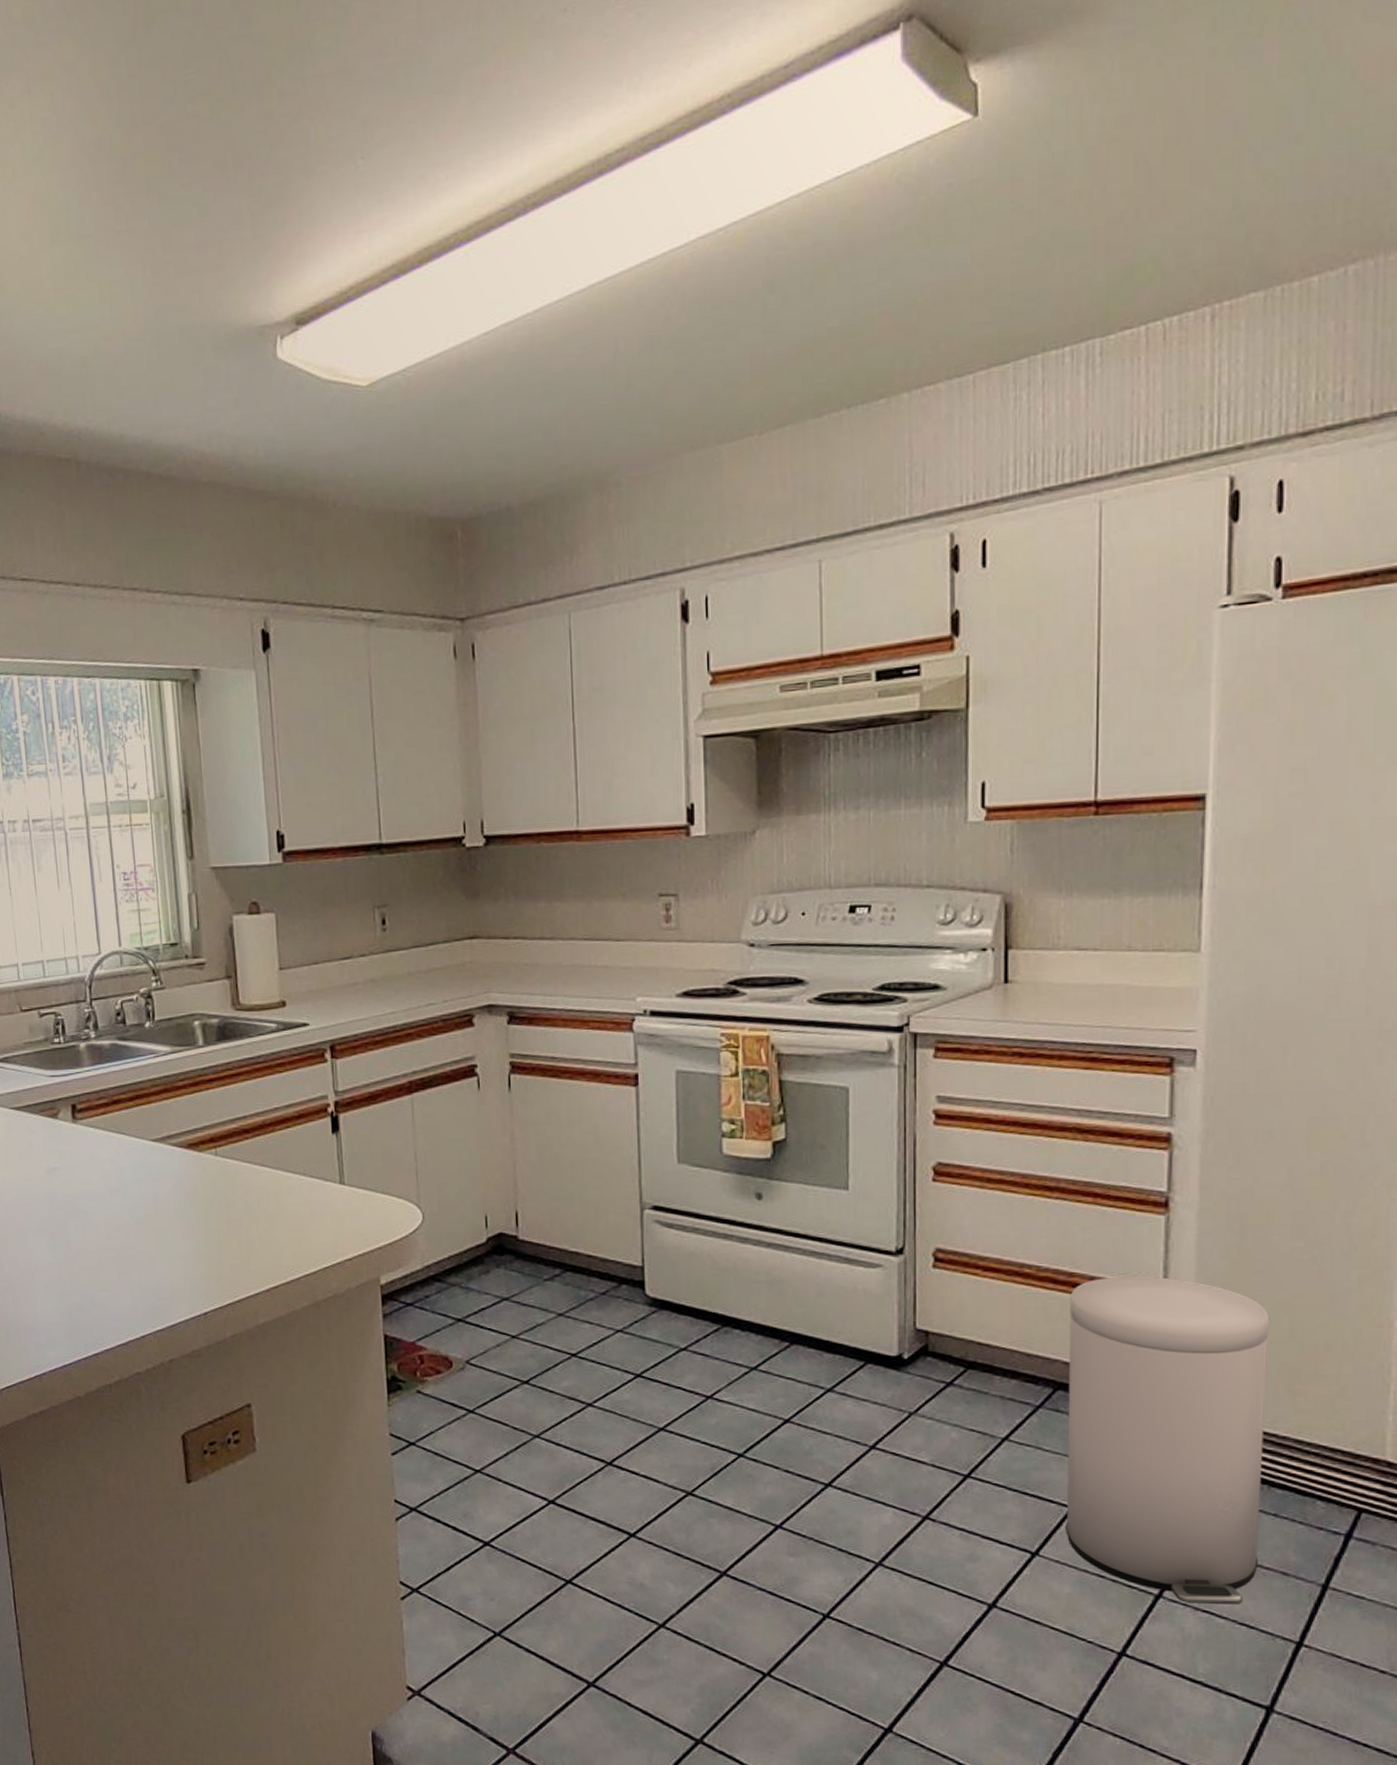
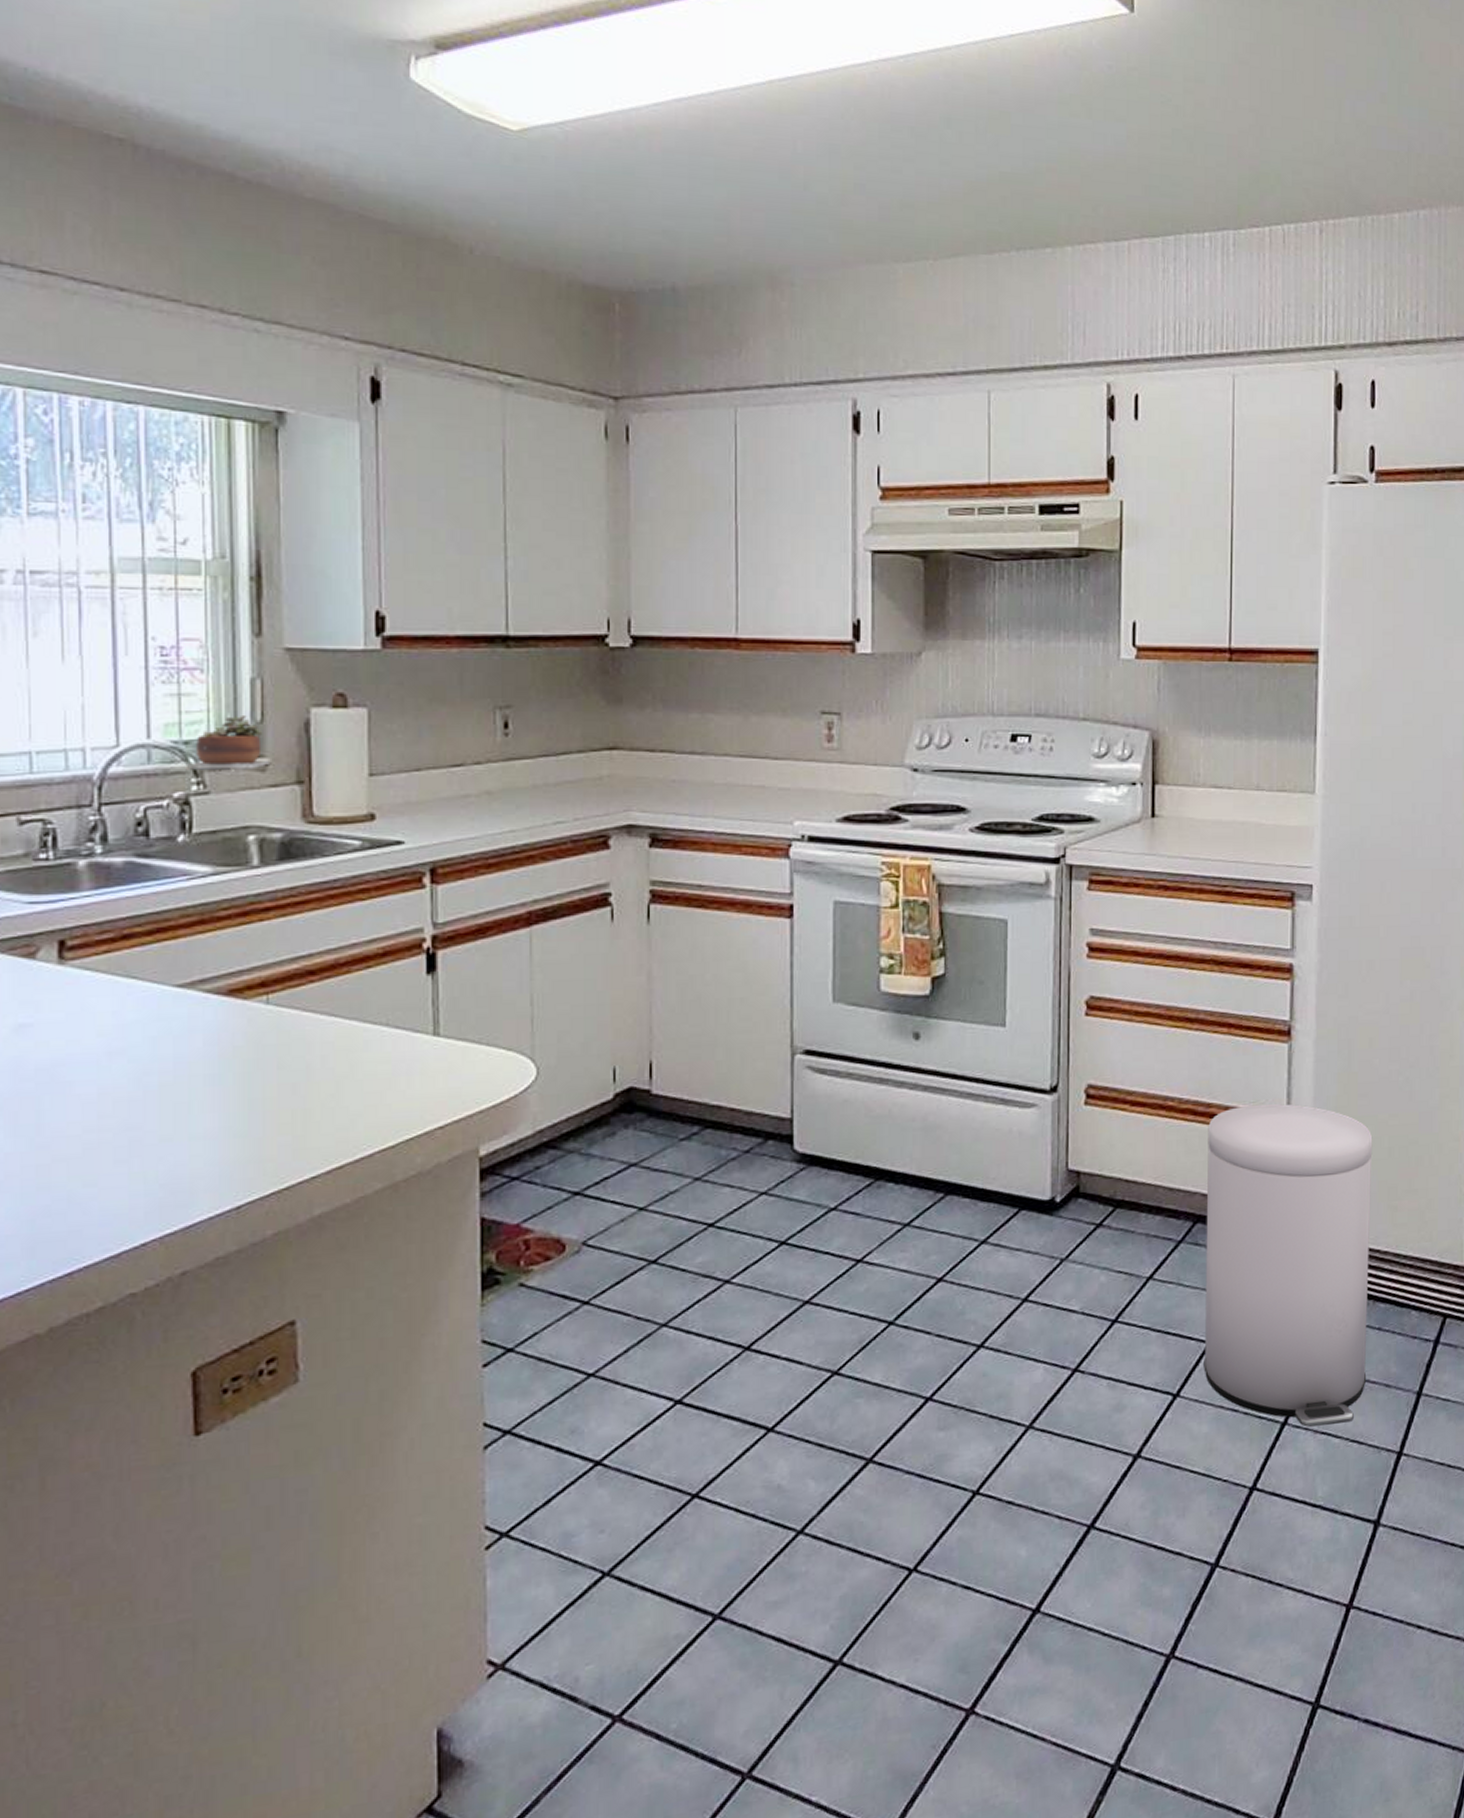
succulent plant: none [148,923,207,970] -> present [187,714,271,770]

